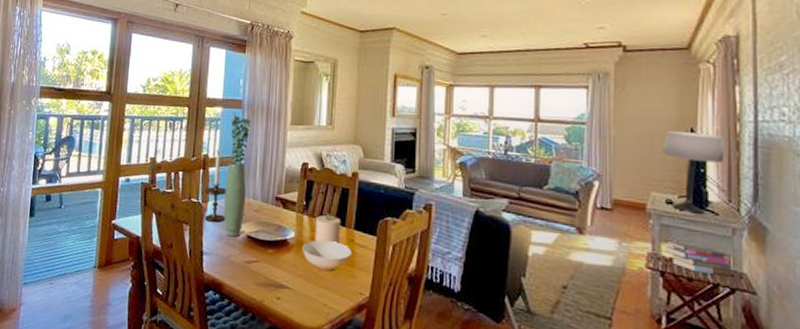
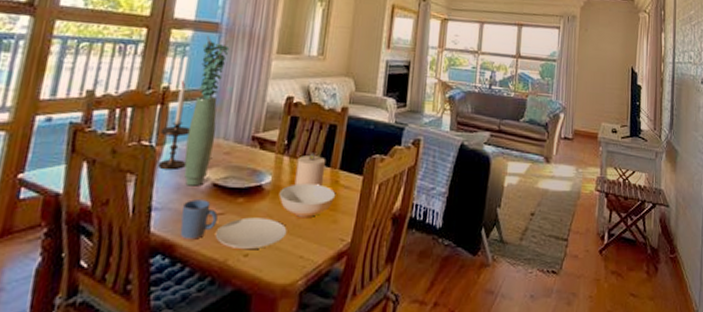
mug: none [225,248,253,281] -> present [179,199,218,240]
plate: none [252,266,311,294] -> present [215,217,287,250]
table lamp: present [663,130,725,214] -> none [611,68,654,141]
books: present [666,242,731,277] -> none [610,166,654,194]

